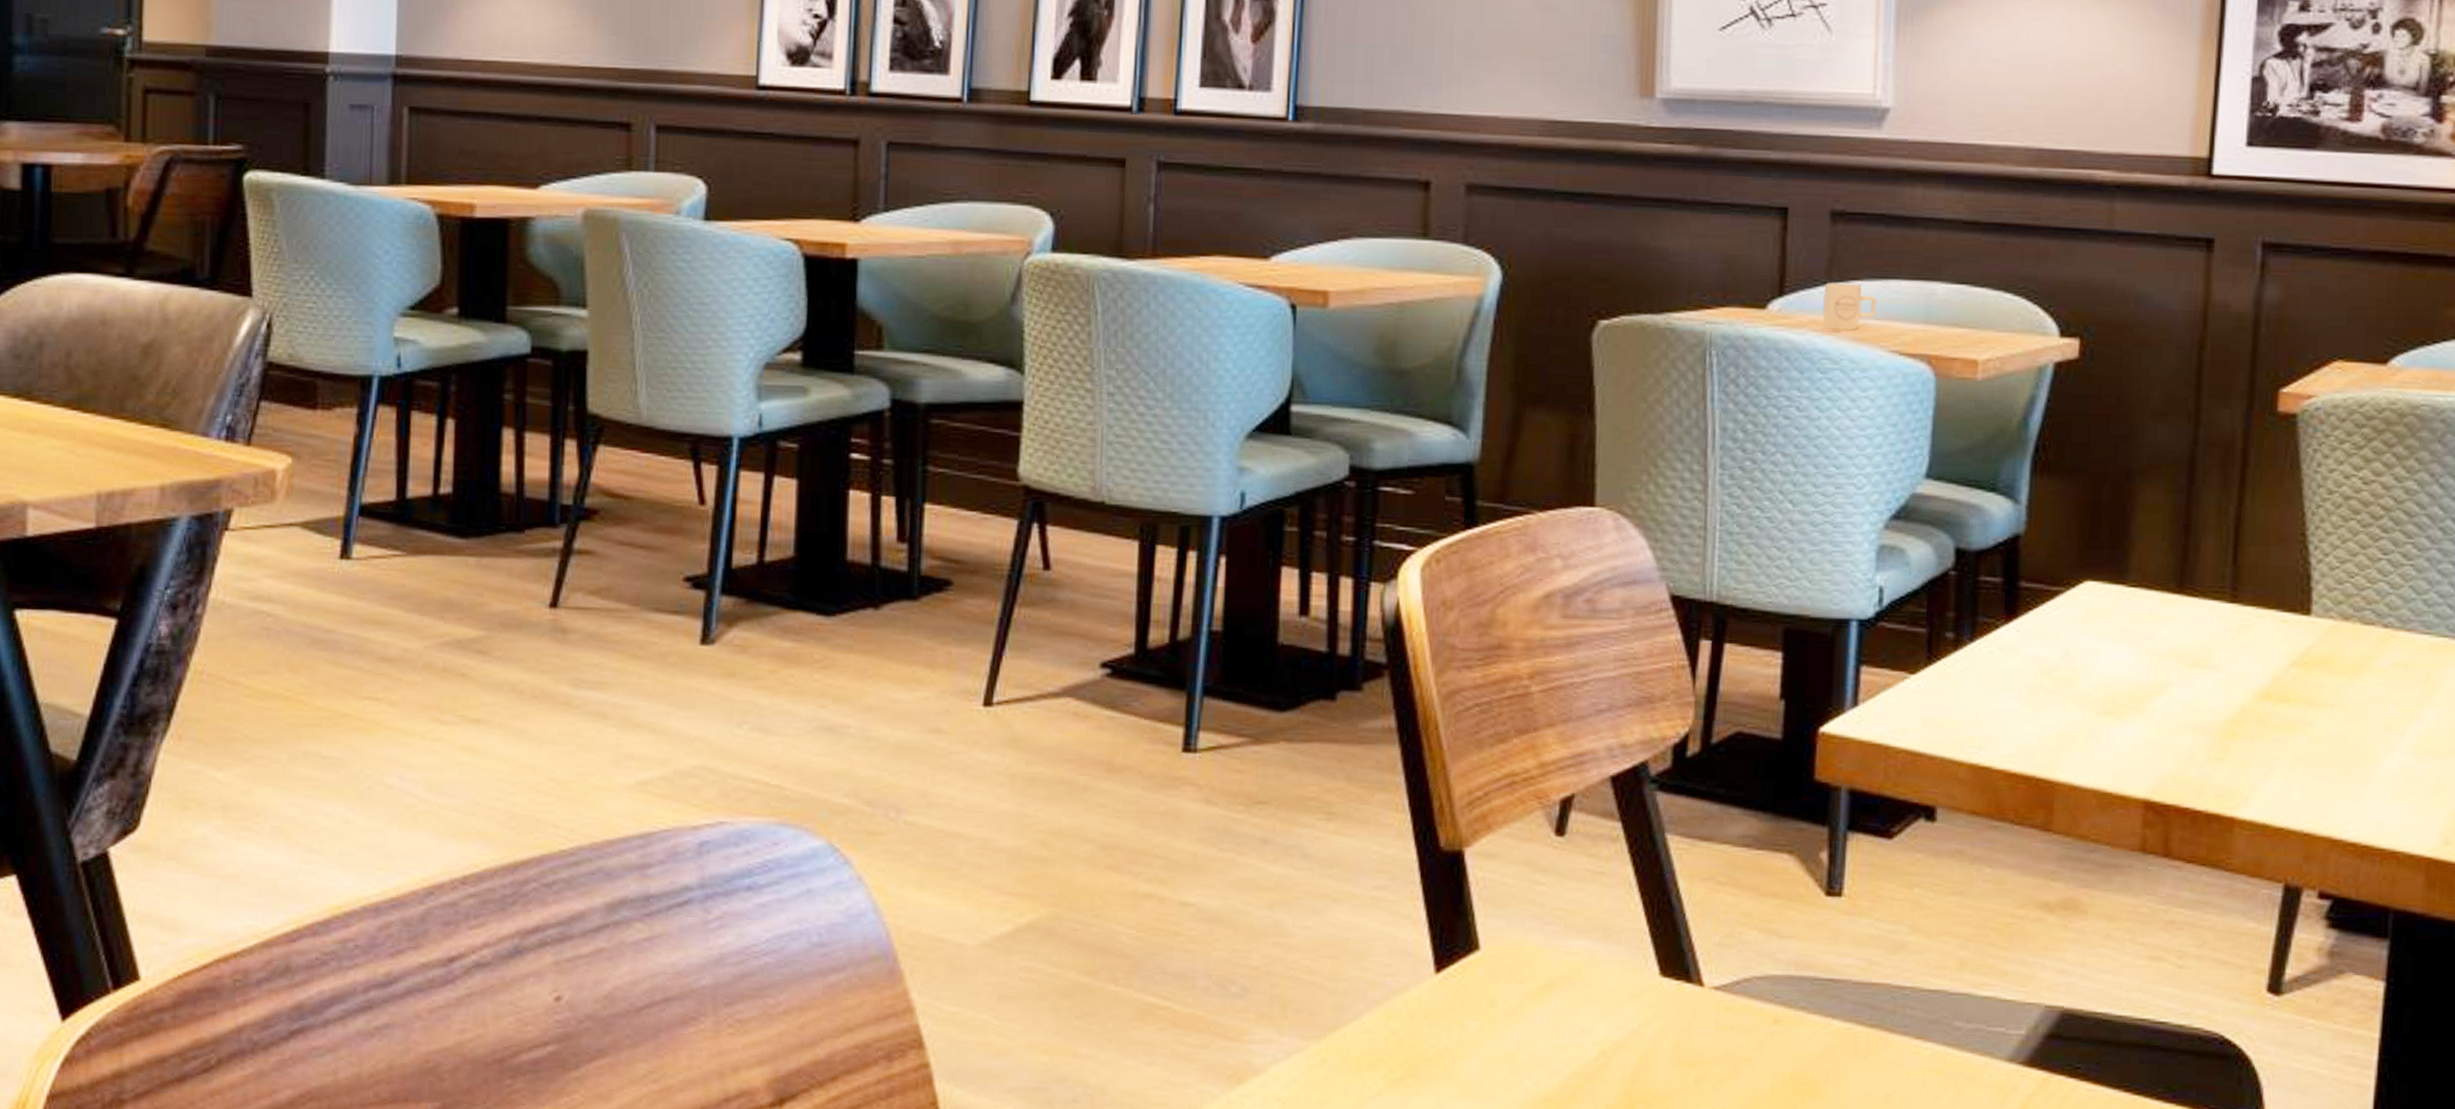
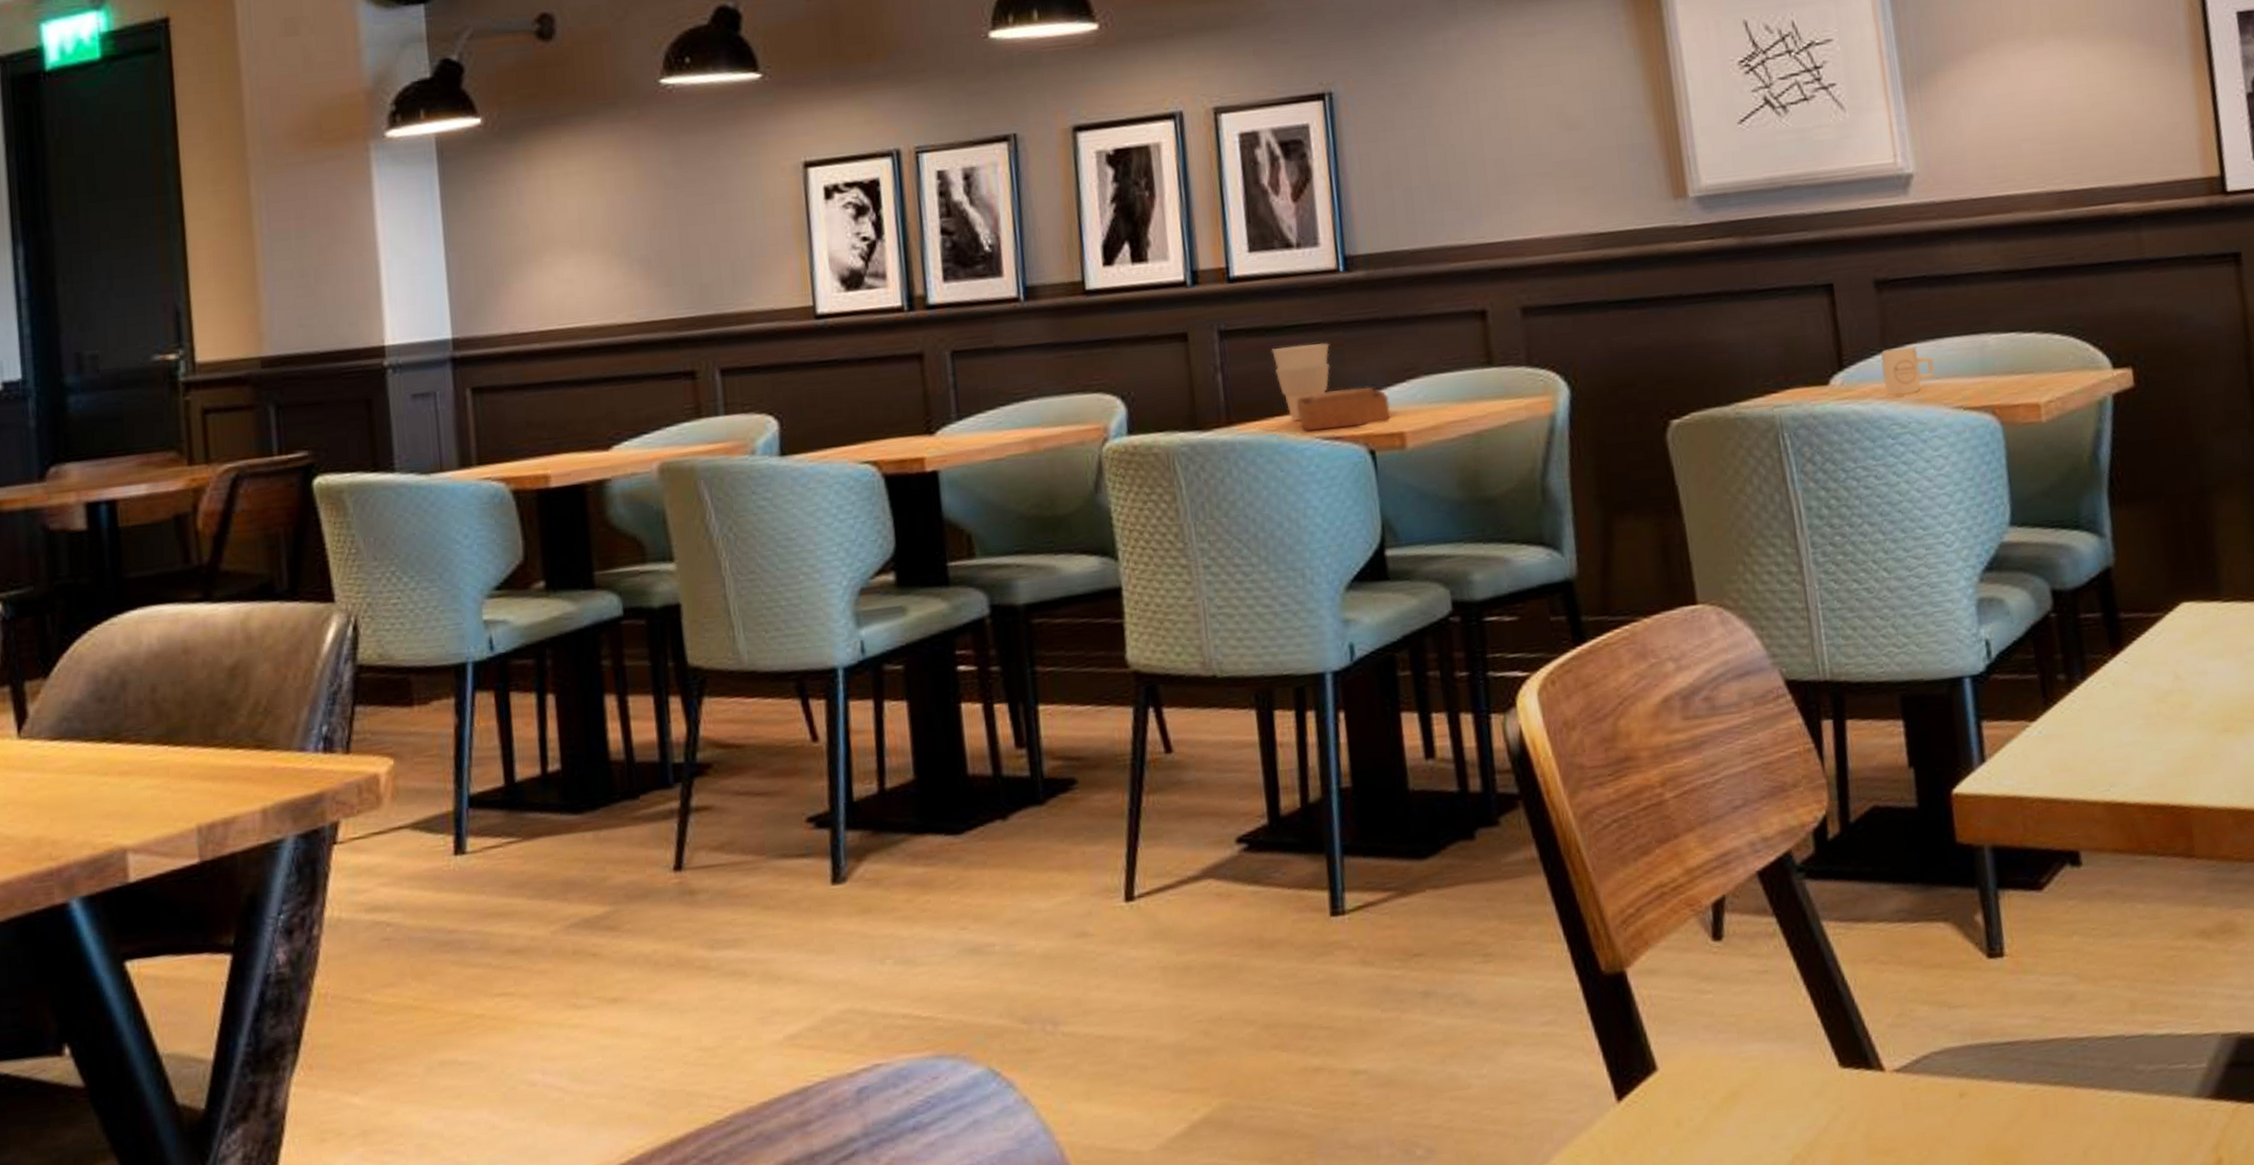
cup: none [1207,187,1267,265] -> present [1271,342,1331,422]
napkin holder: none [1224,238,1318,280] -> present [1297,387,1391,432]

